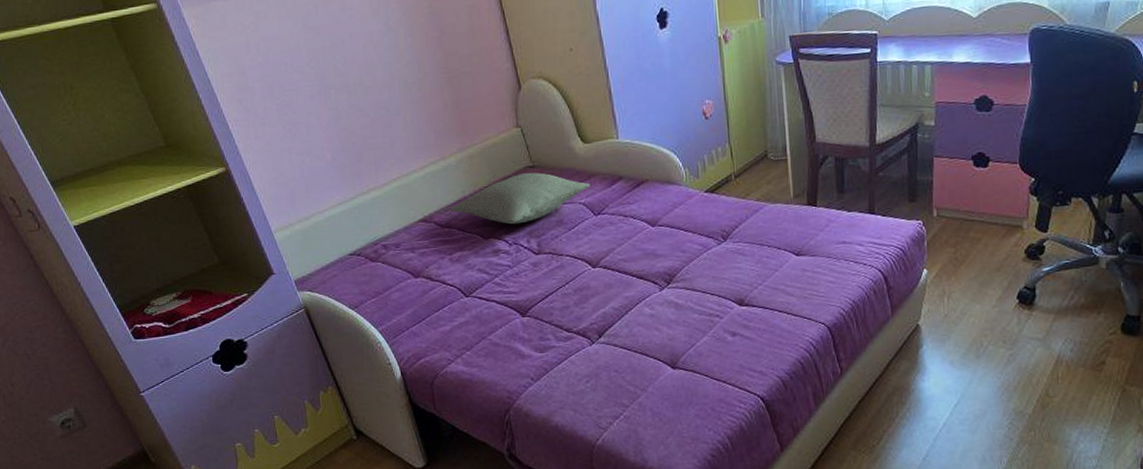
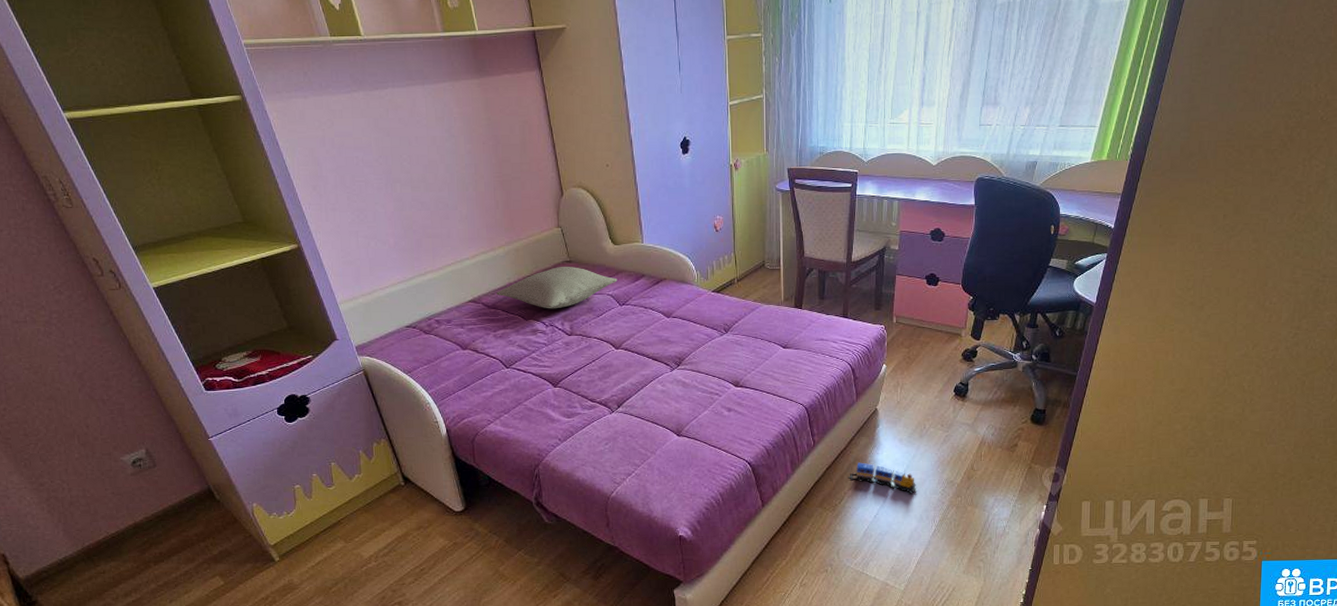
toy train: none [886,392,977,431] -> present [848,462,917,495]

